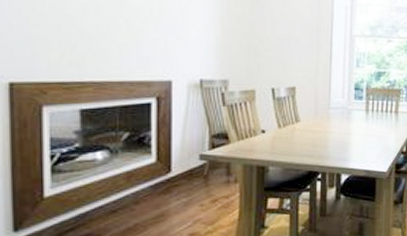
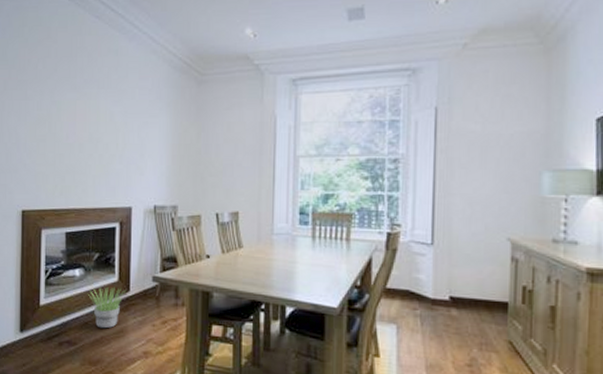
potted plant: none [116,168,166,215] -> present [88,287,125,329]

